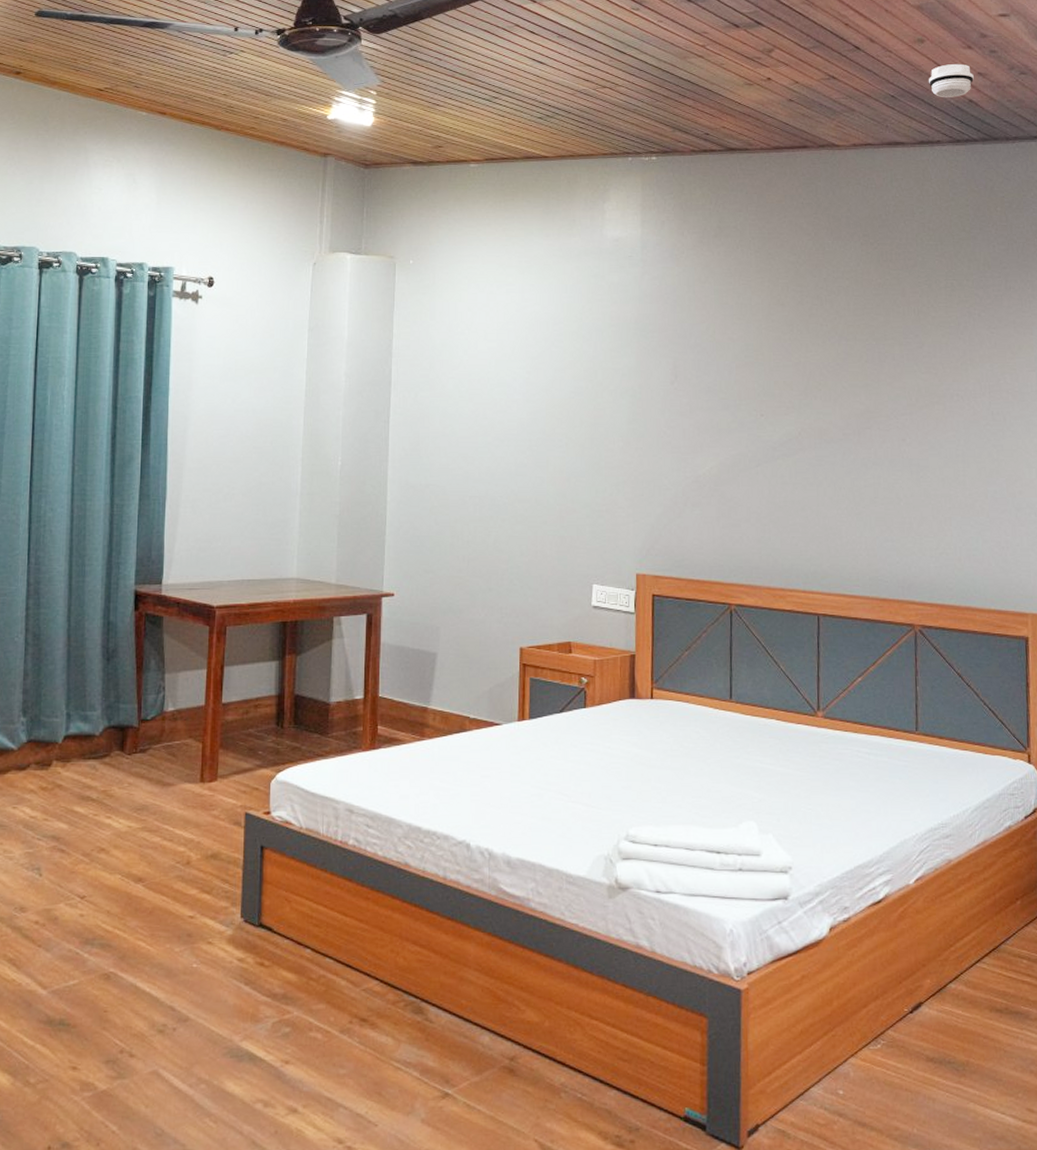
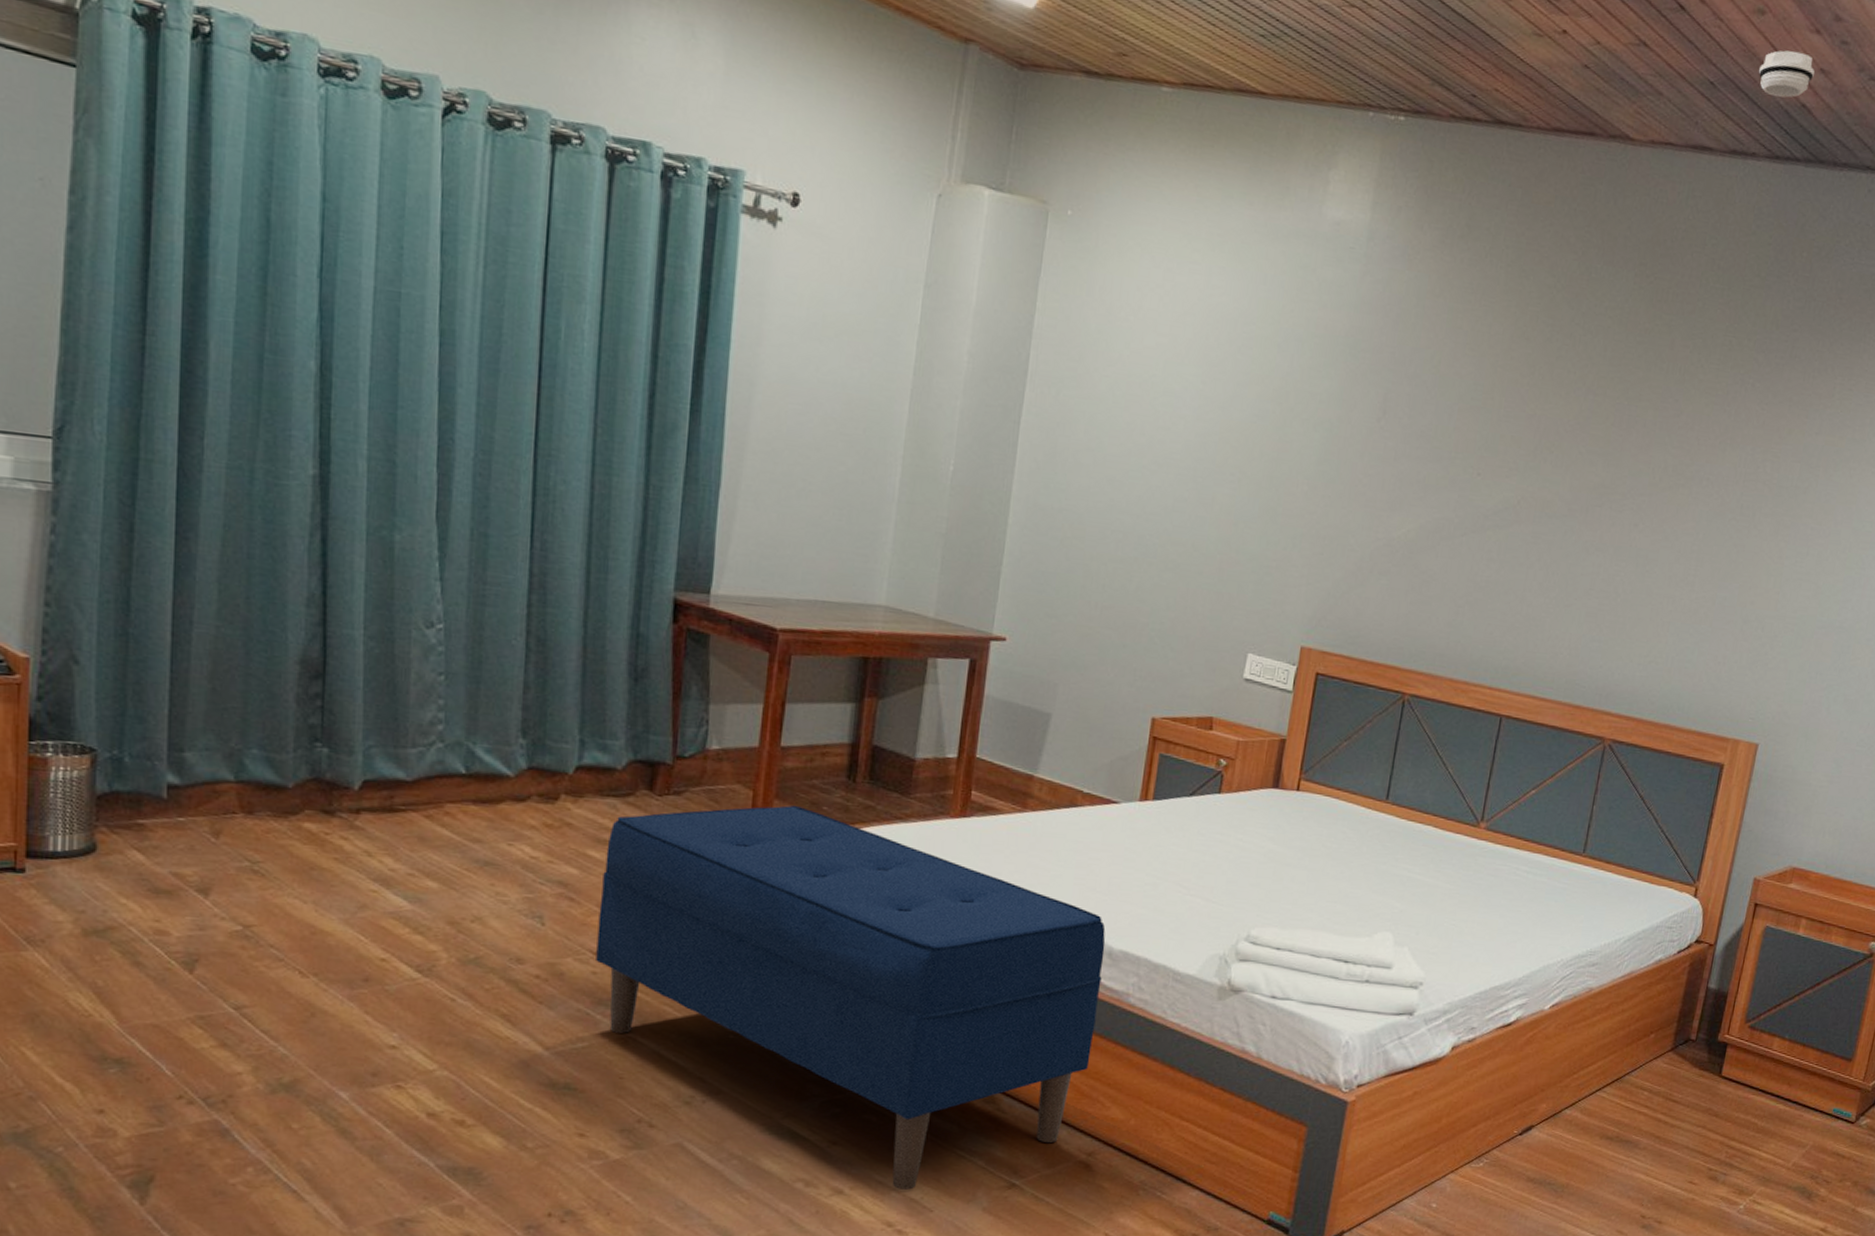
bench: none [83,753,504,1105] -> present [596,805,1106,1190]

